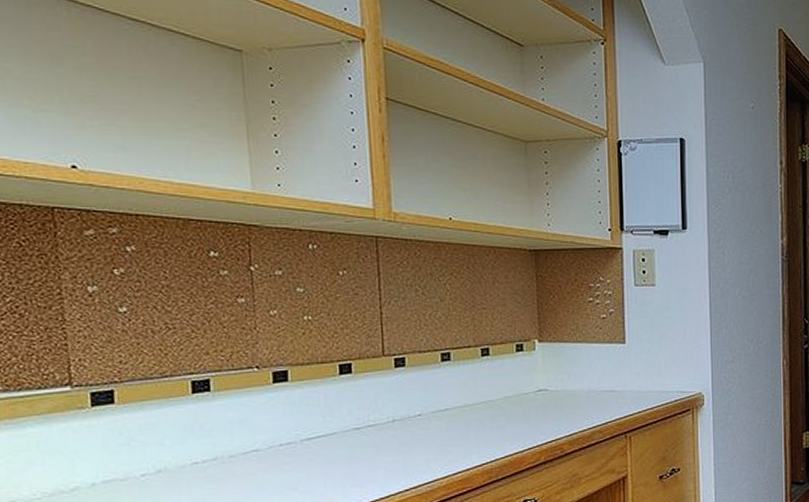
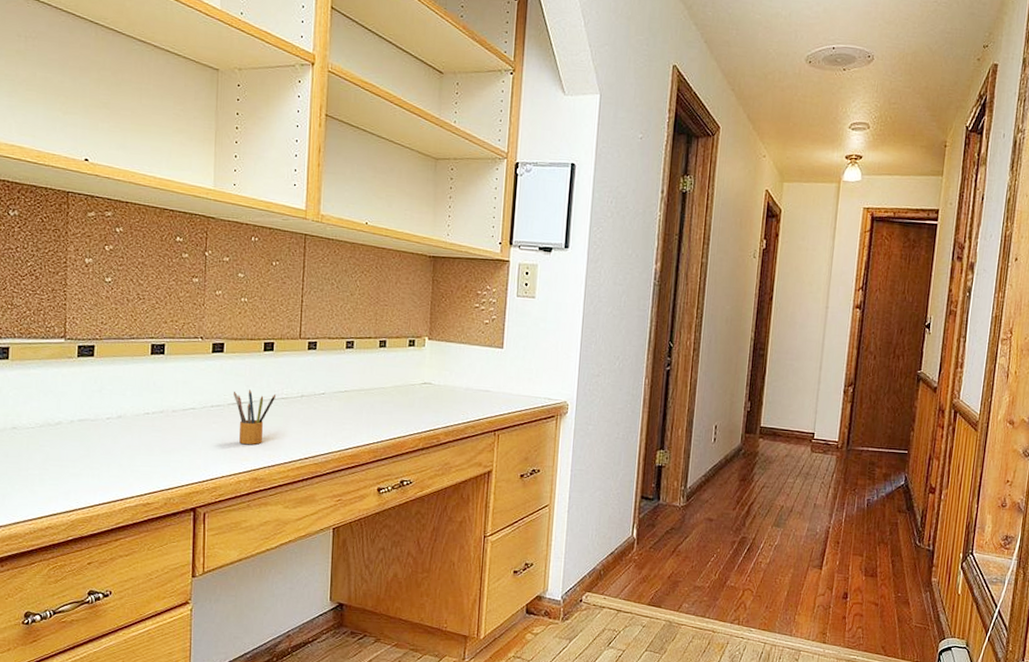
pencil box: none [305,420,362,484] -> present [233,389,277,445]

